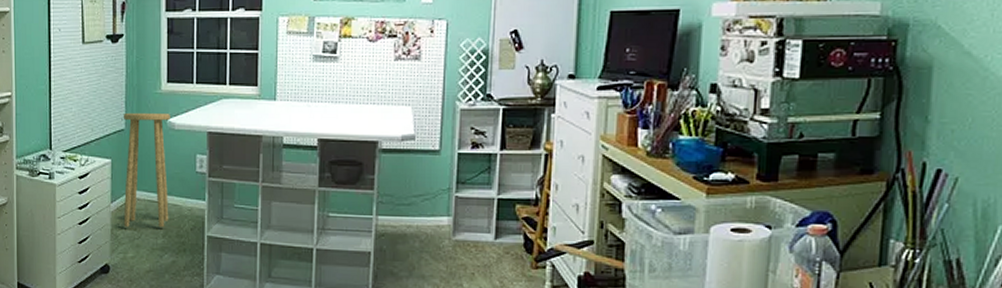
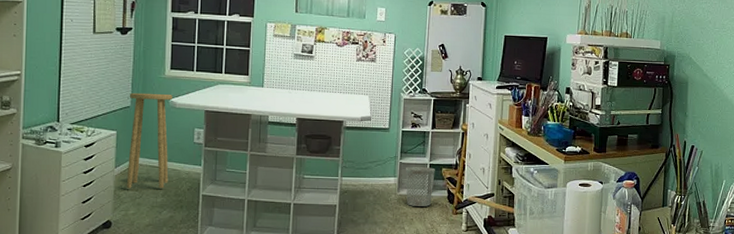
wastebasket: none [463,202,506,257] -> present [405,167,435,207]

